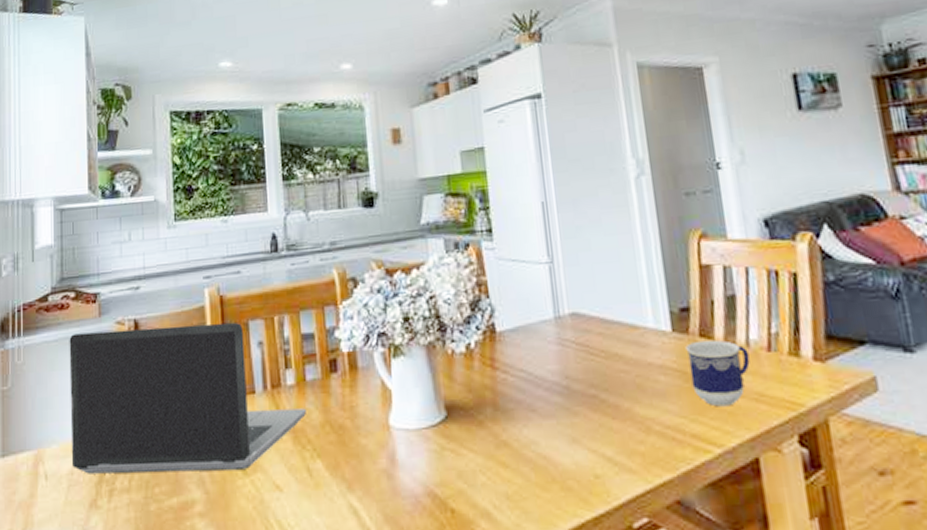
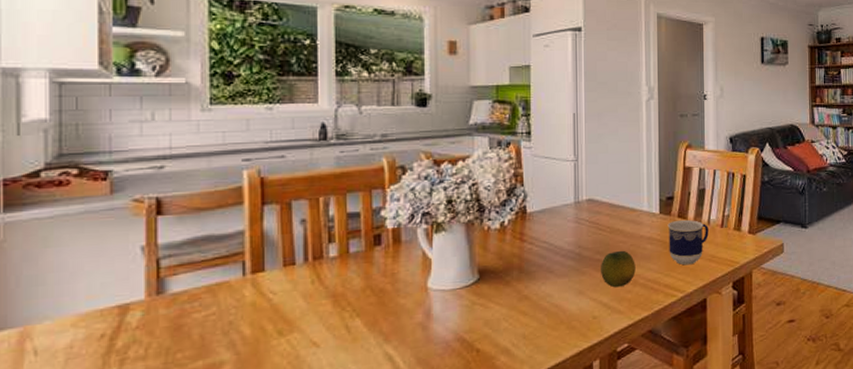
laptop computer: present [69,323,306,474] -> none [69,202,348,347]
fruit: none [597,383,647,436] -> present [601,250,636,288]

